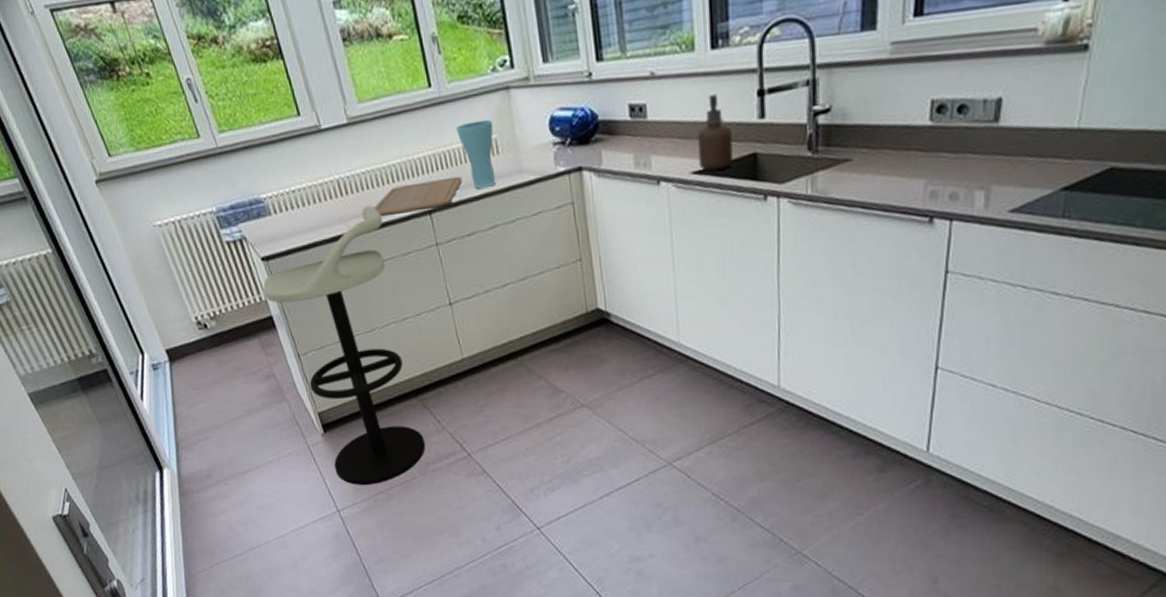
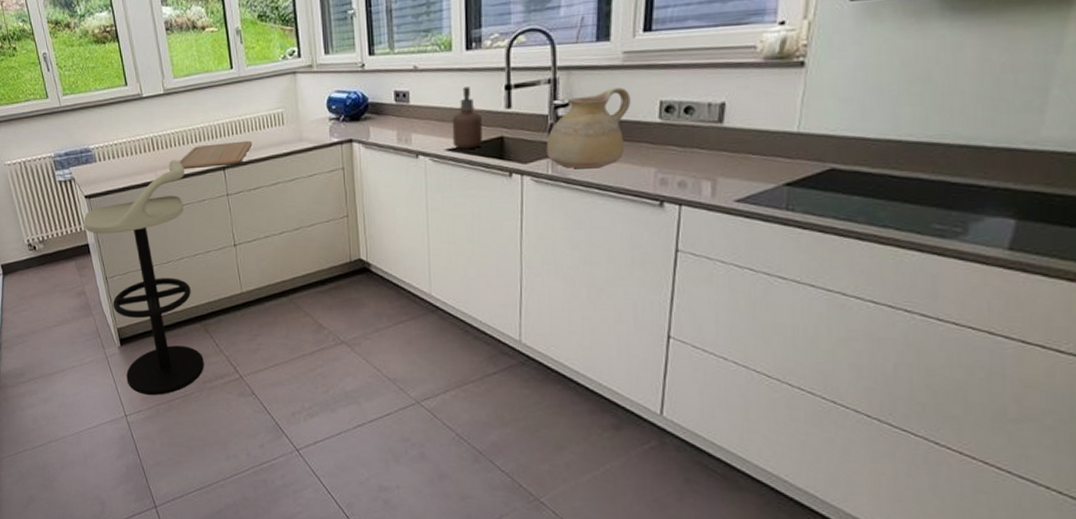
vase: present [457,119,497,190] -> none [251,96,281,153]
ceramic pitcher: none [805,86,899,186] -> present [546,87,631,169]

